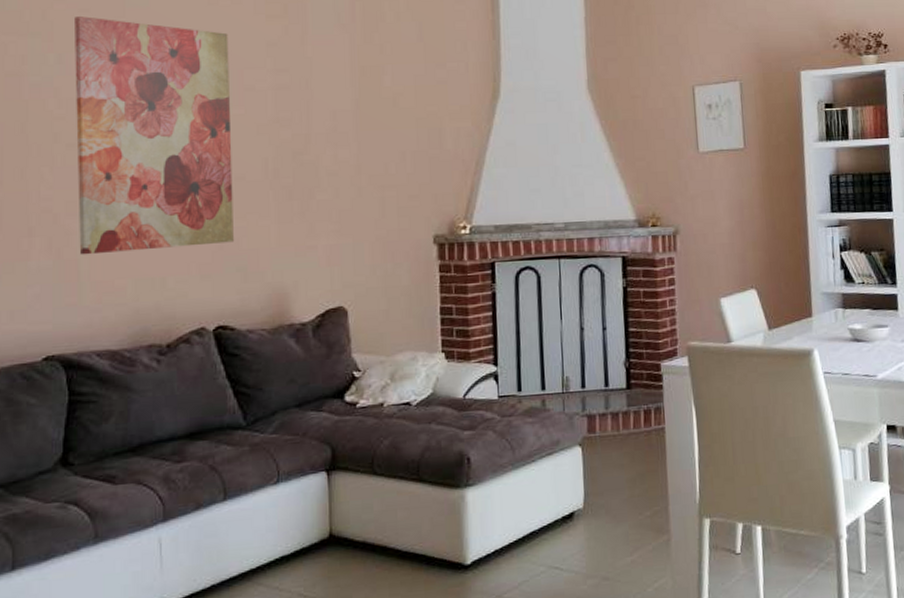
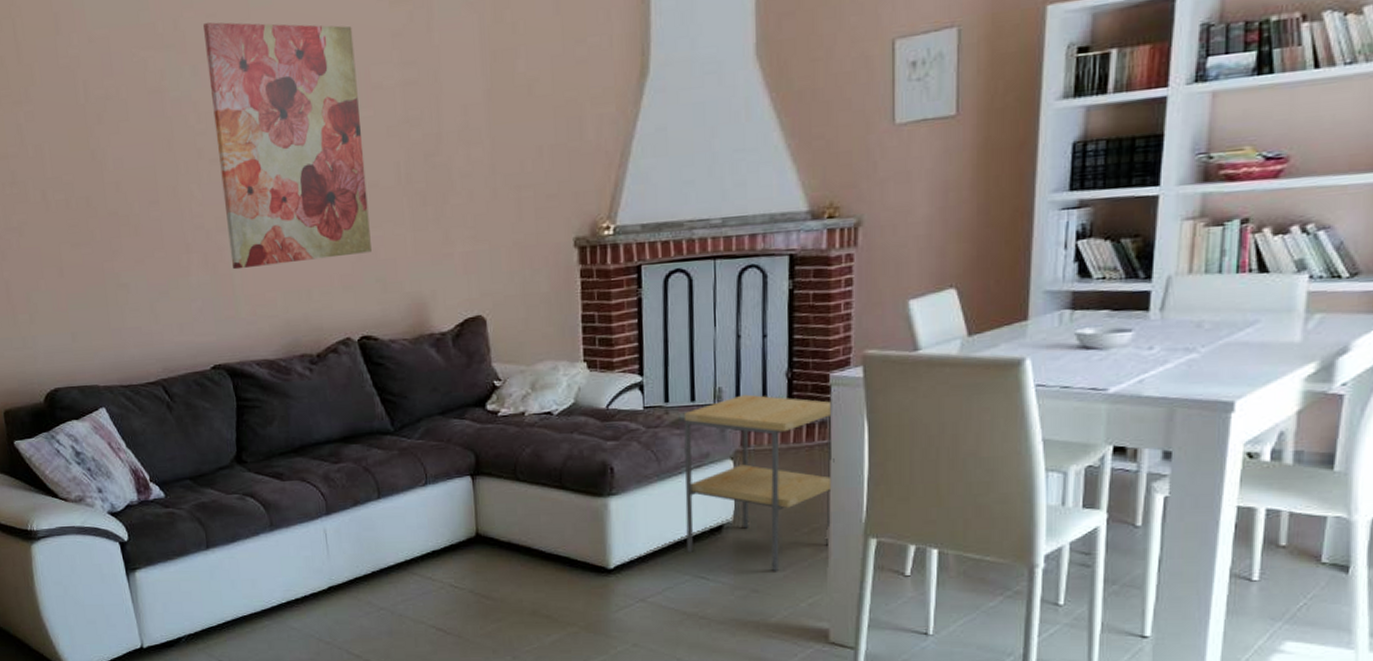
side table: none [535,383,670,557] -> present [683,394,835,571]

